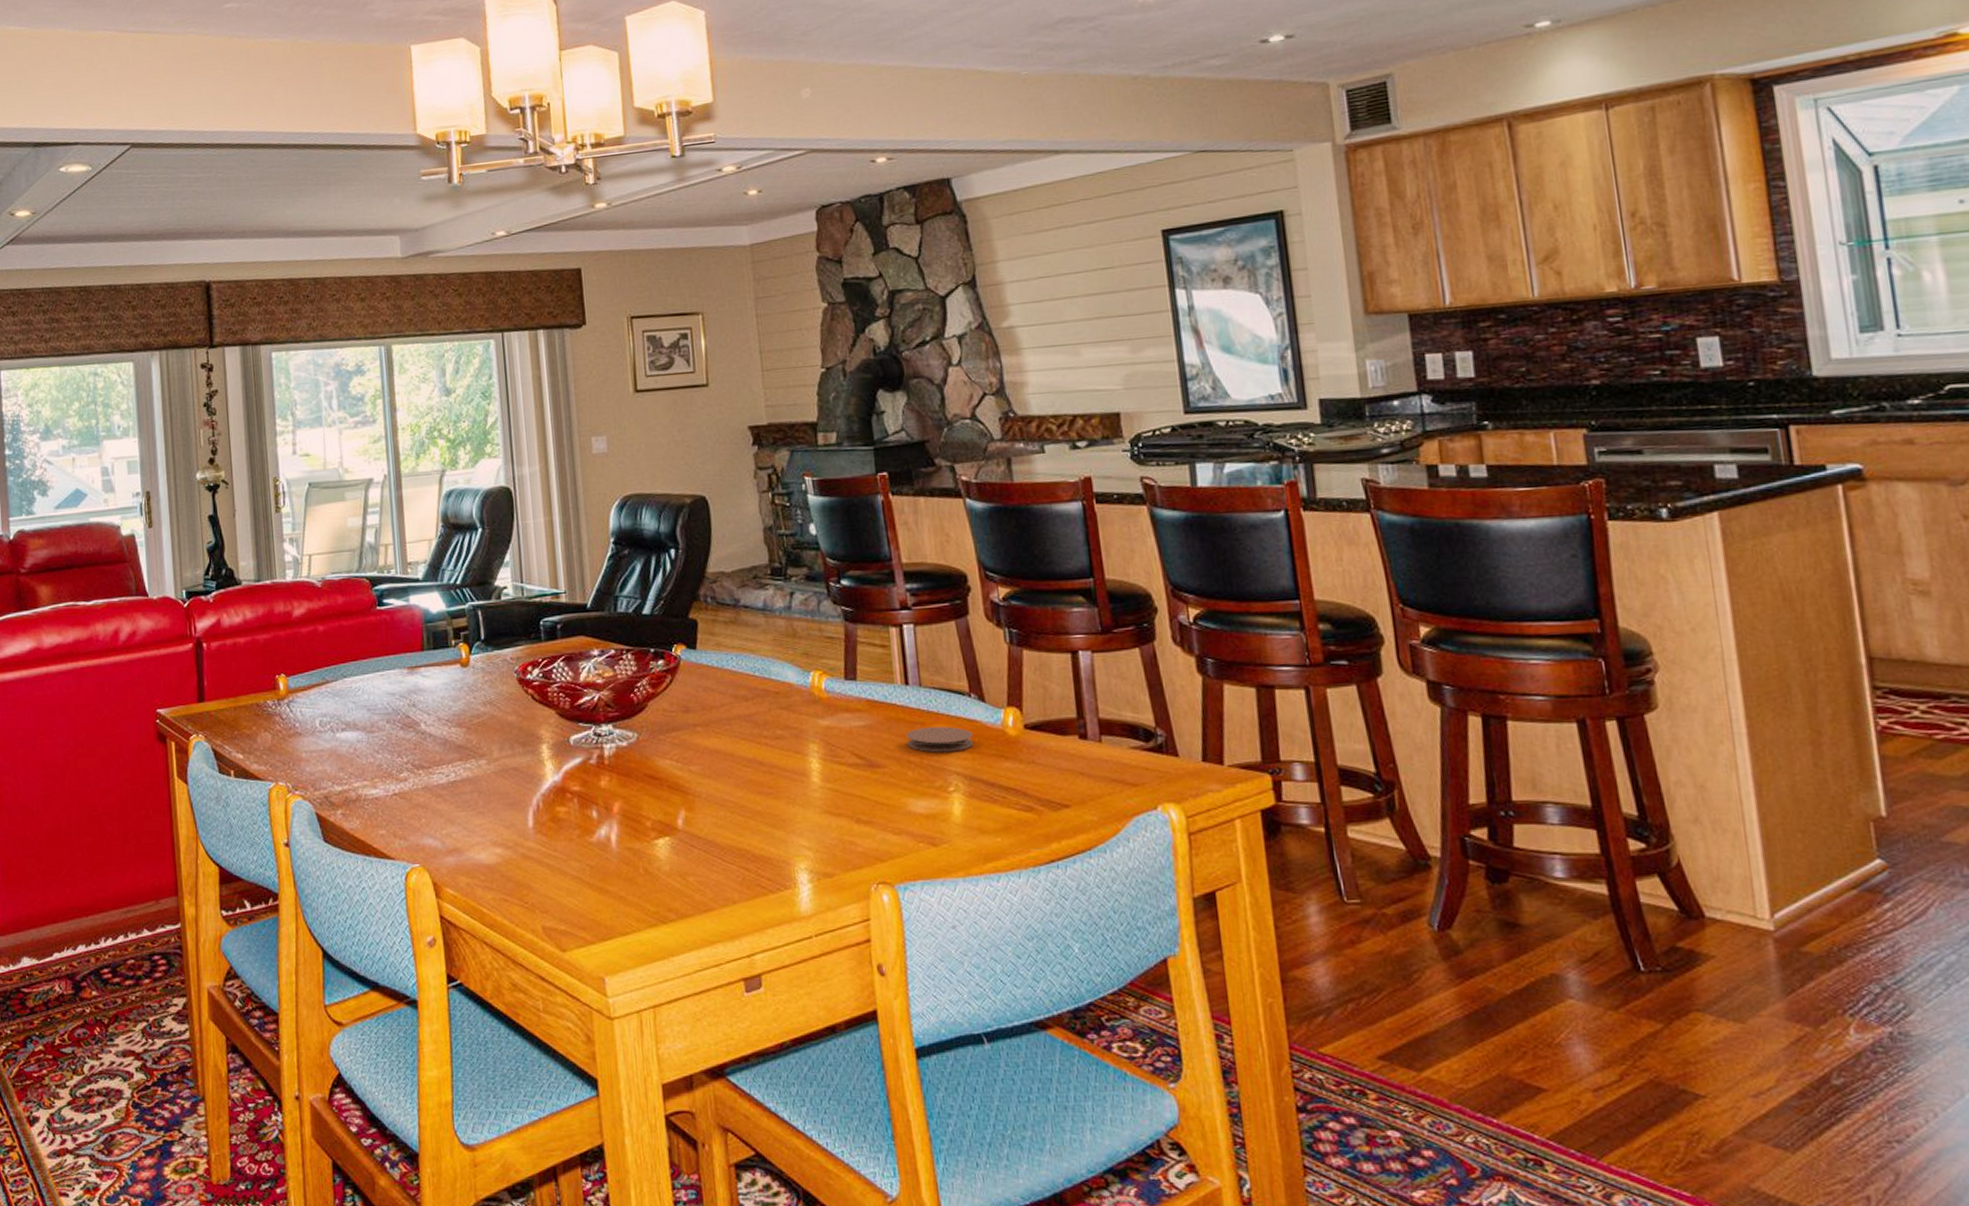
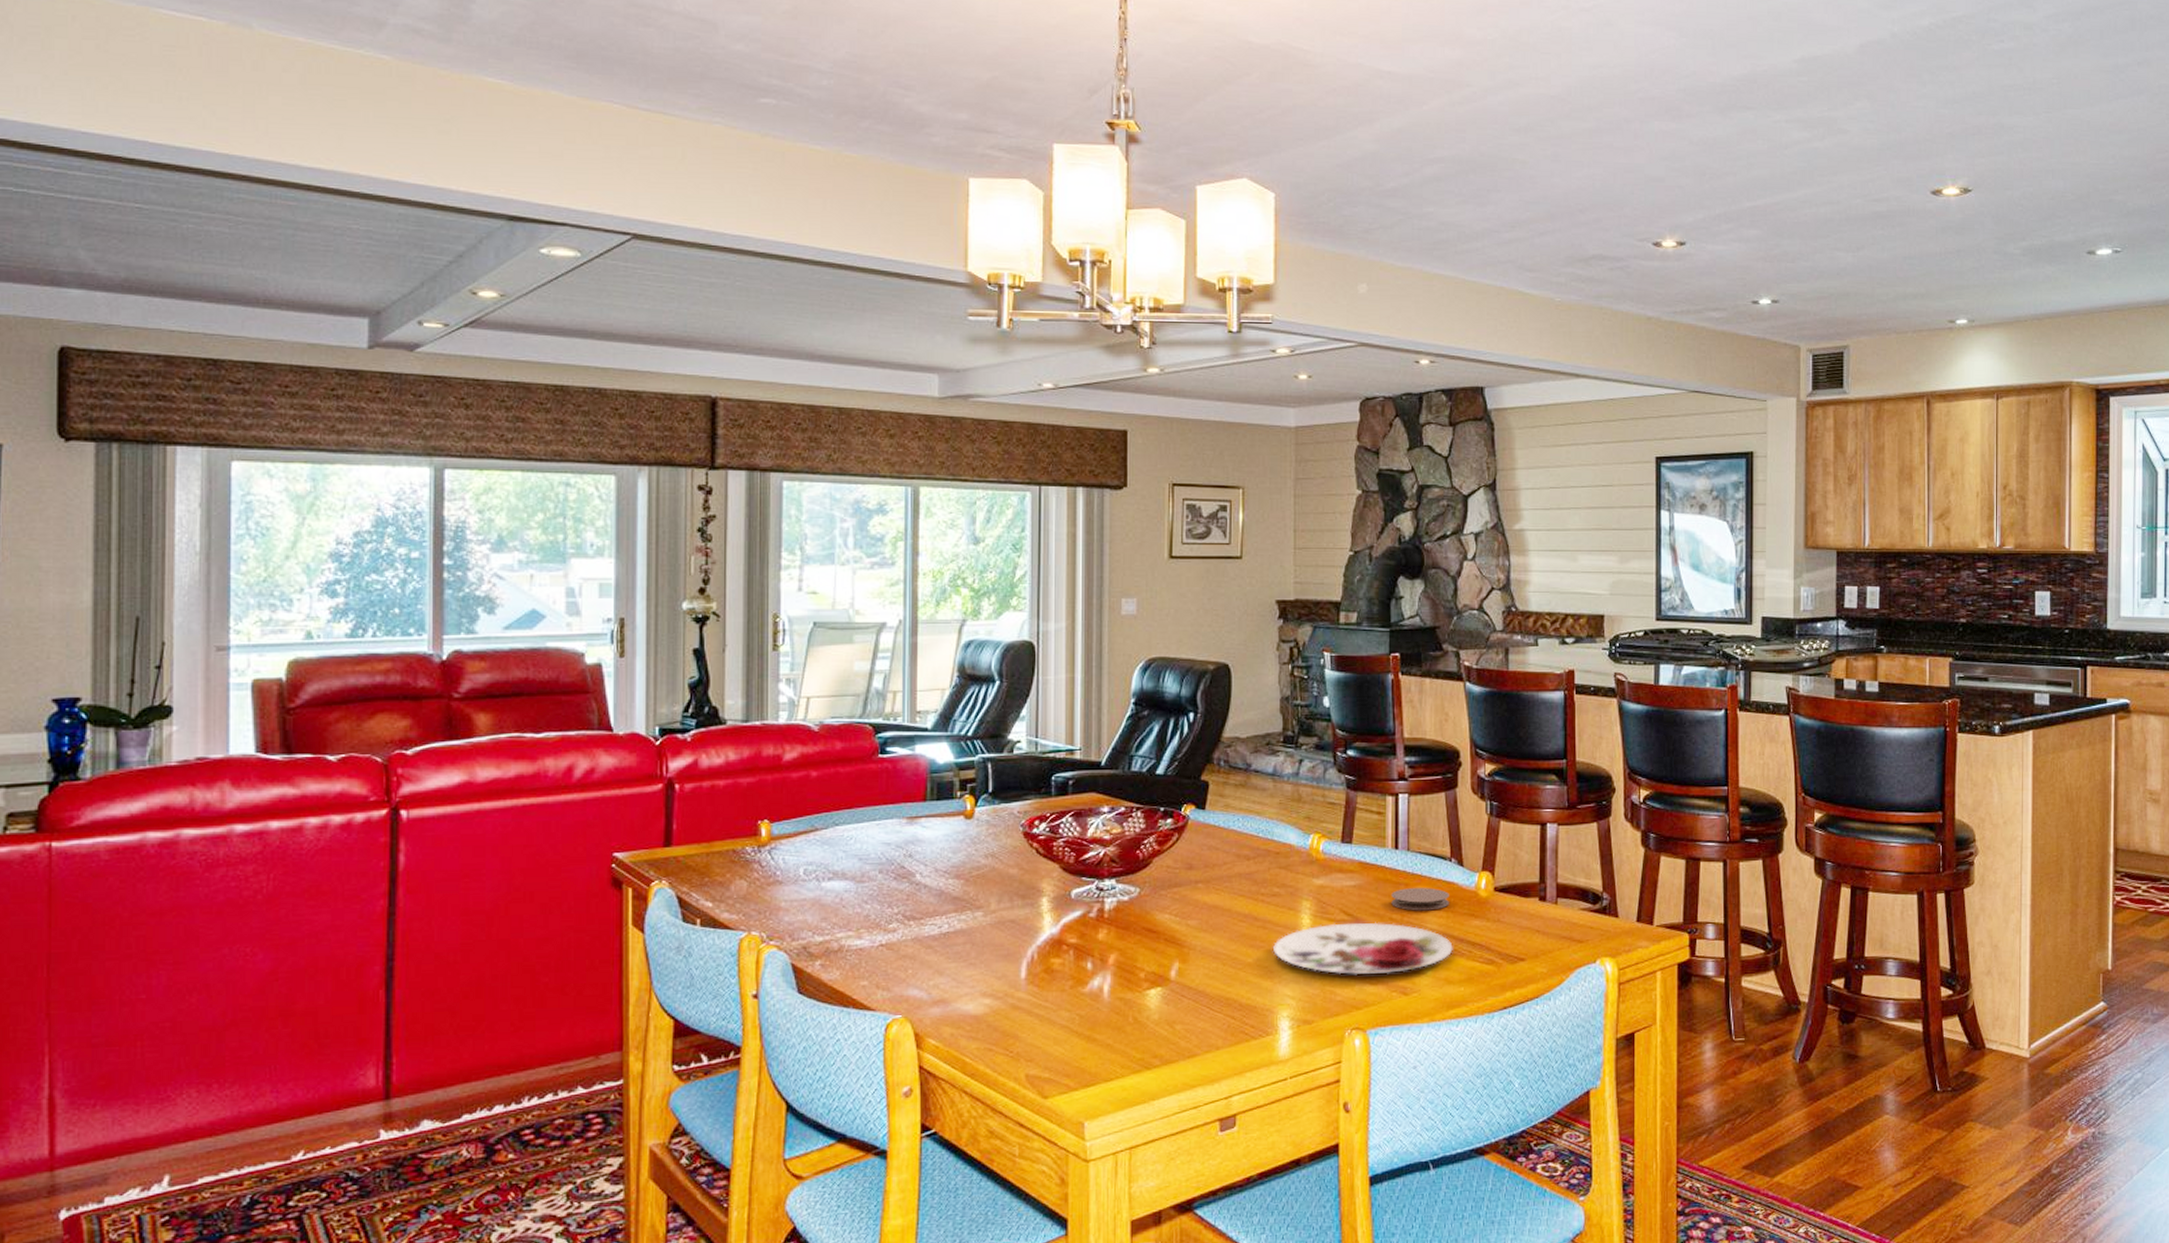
plate: none [783,765,984,824] -> present [1273,922,1453,976]

